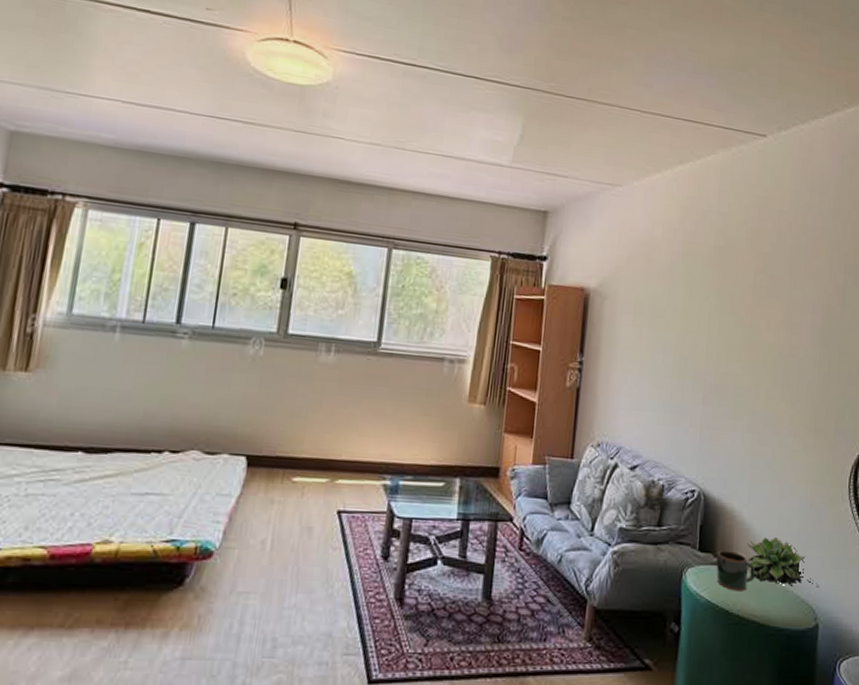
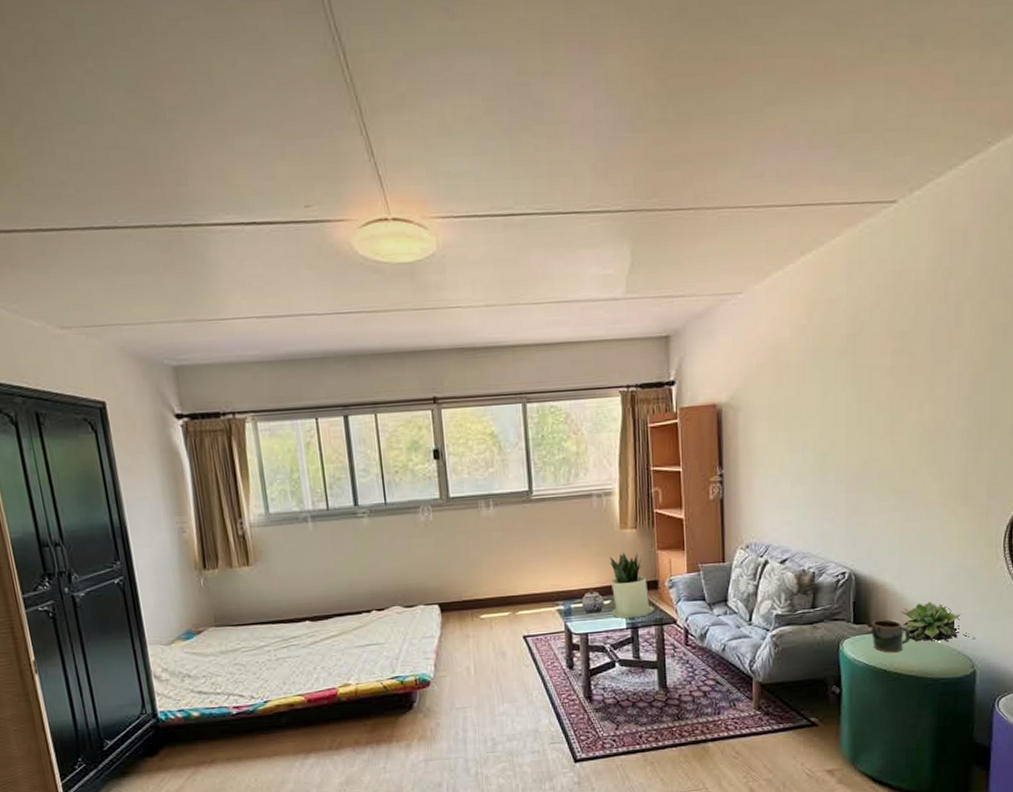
teapot: none [412,466,438,496] -> present [582,589,604,614]
planter: none [443,430,491,509] -> present [609,553,654,619]

